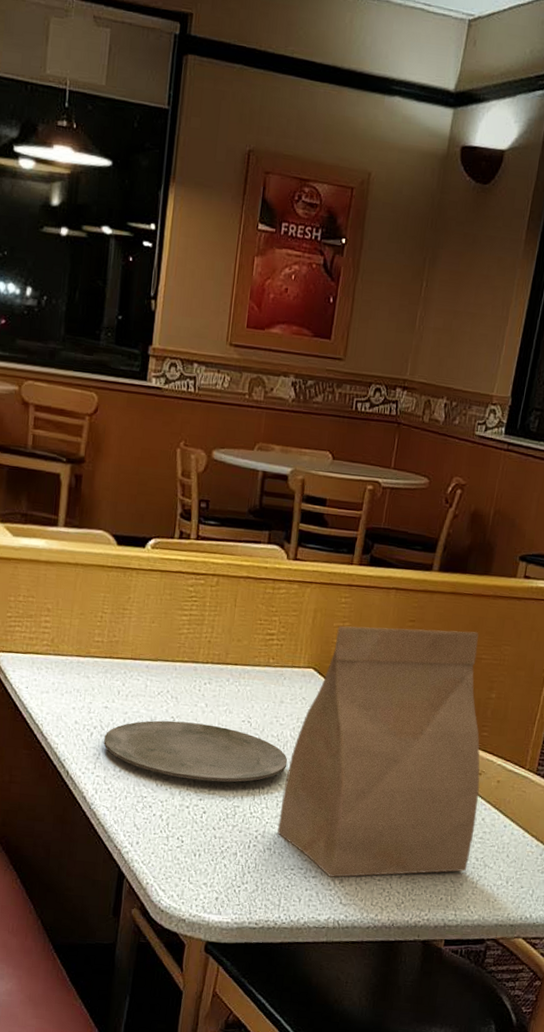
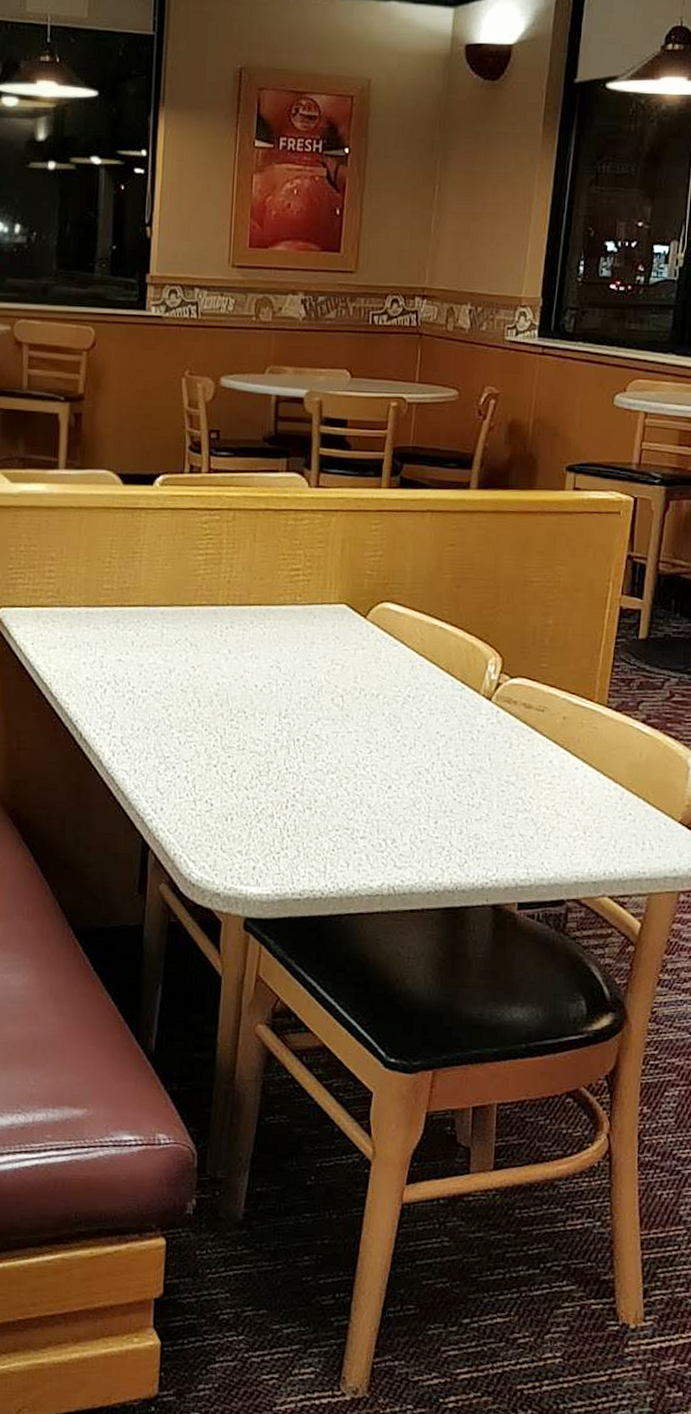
plate: present [104,720,288,782] -> none [119,671,324,736]
paper bag: present [277,626,481,877] -> none [317,552,543,837]

